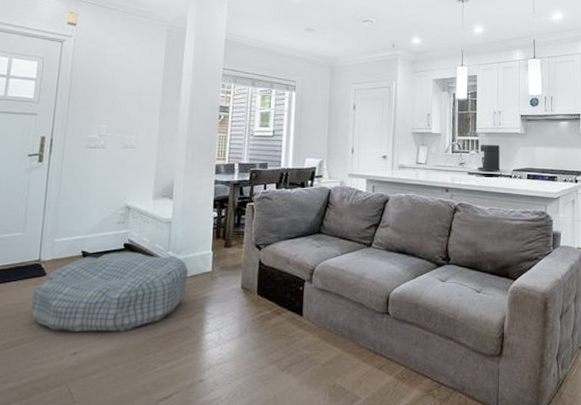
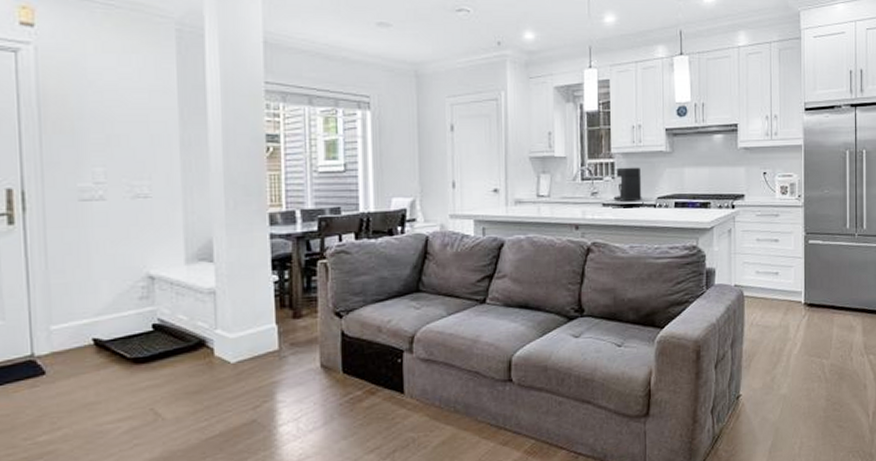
dog bed: present [31,252,189,332] -> none [29,334,248,442]

